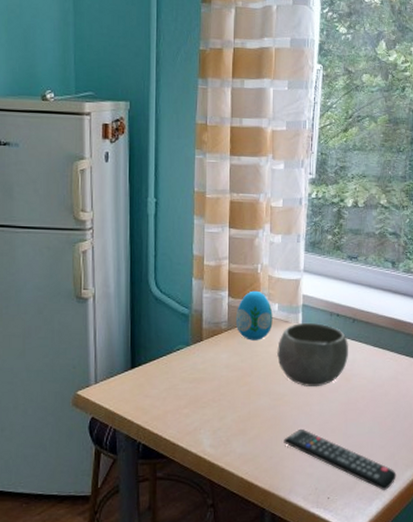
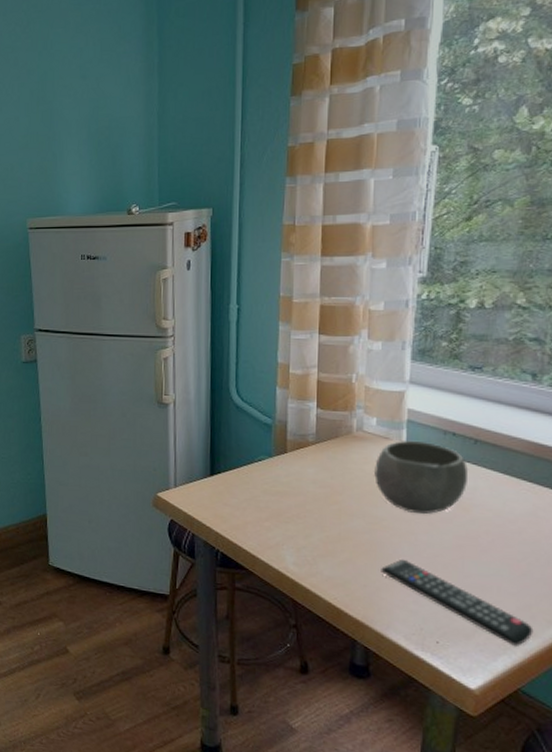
decorative egg: present [235,290,273,341] -> none [324,402,370,457]

